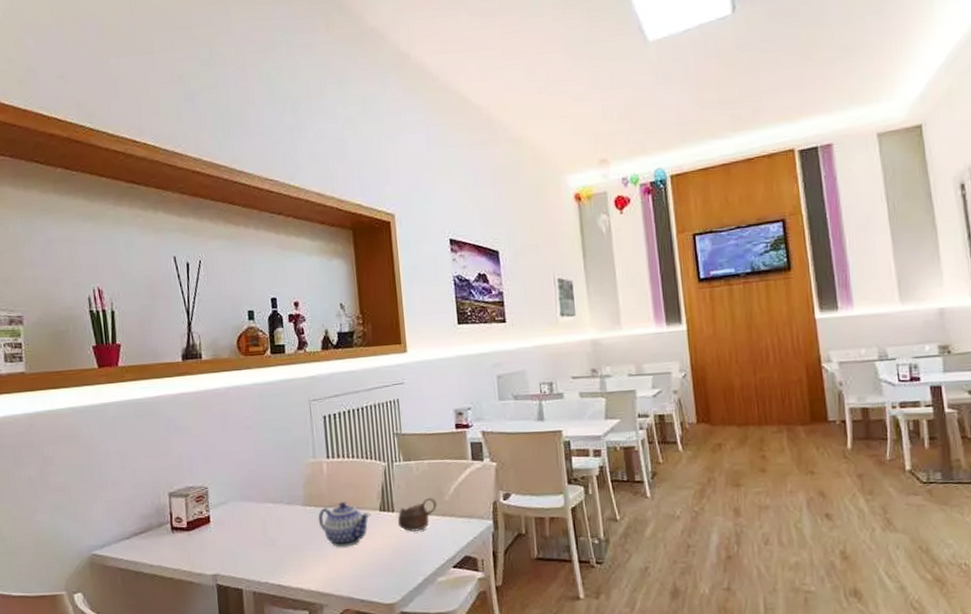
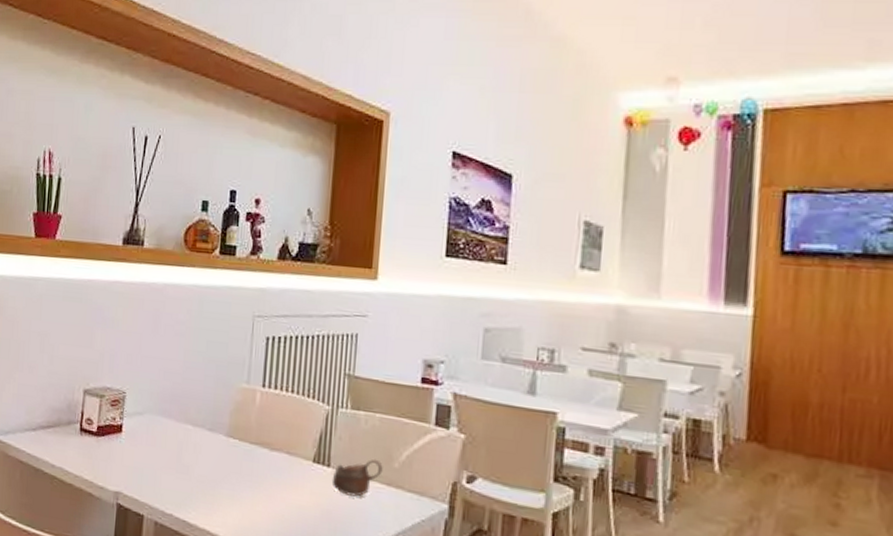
teapot: present [318,502,371,548] -> none [240,441,302,496]

